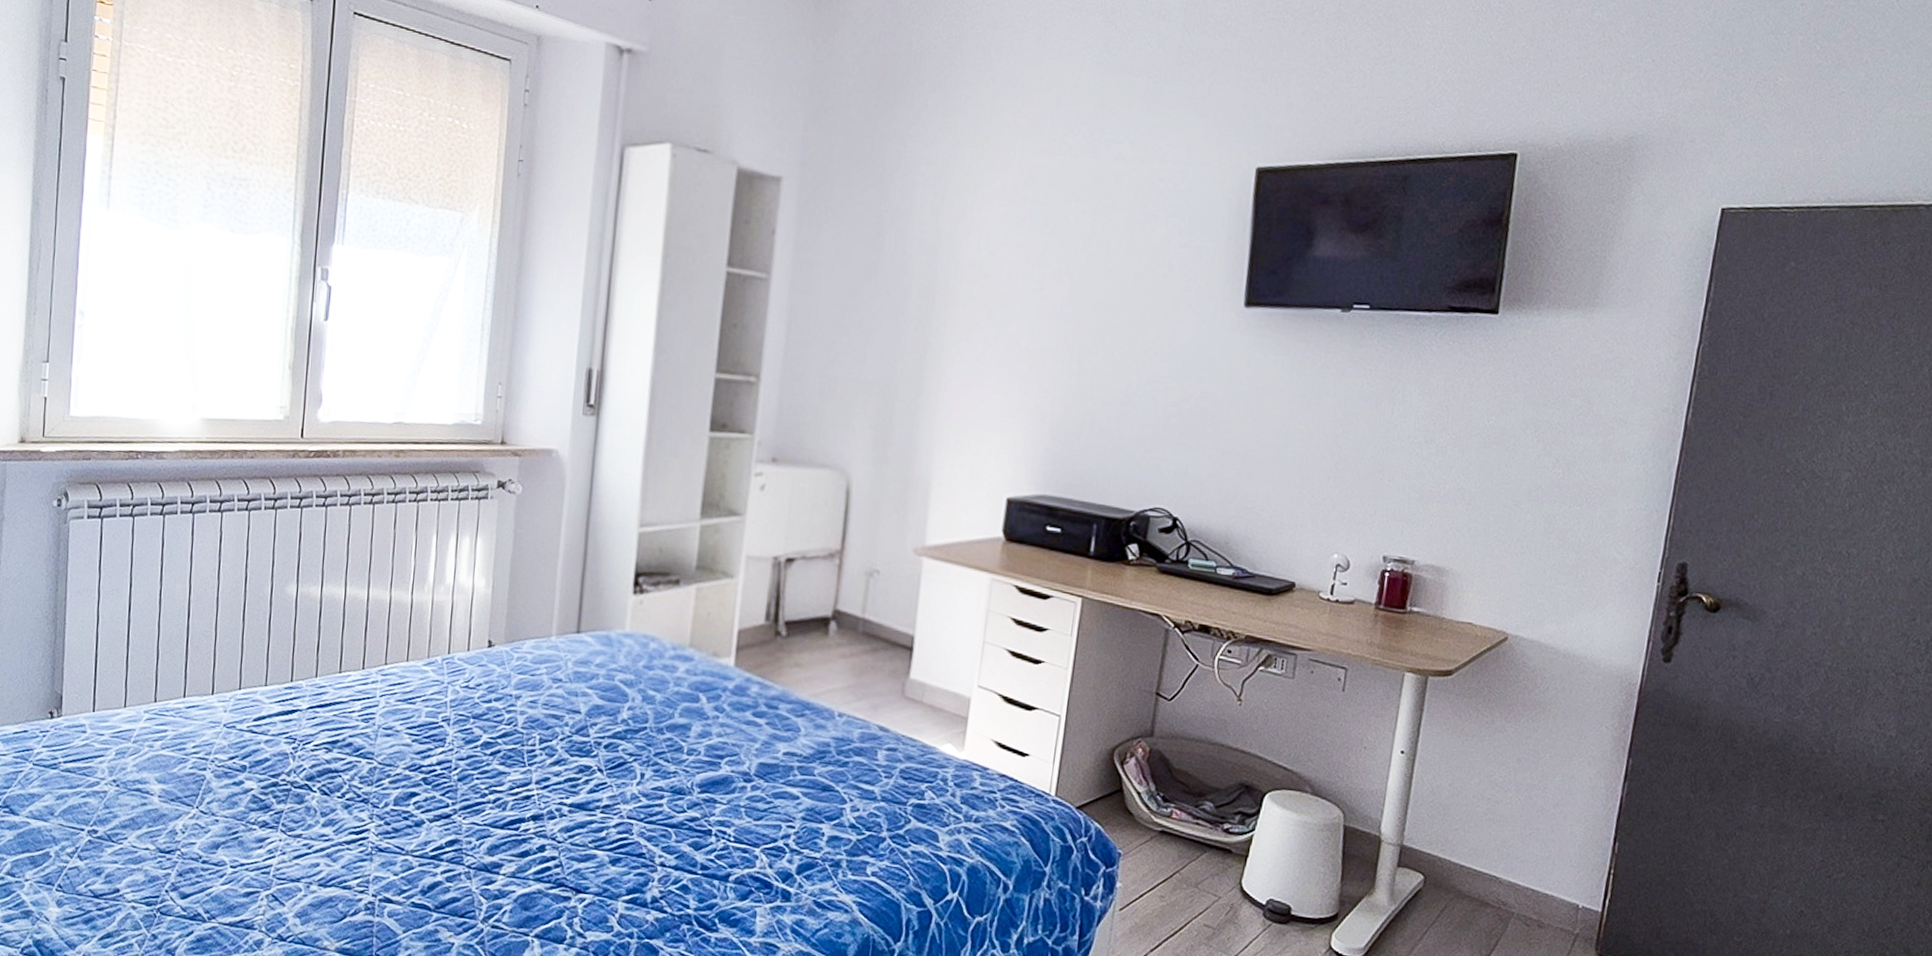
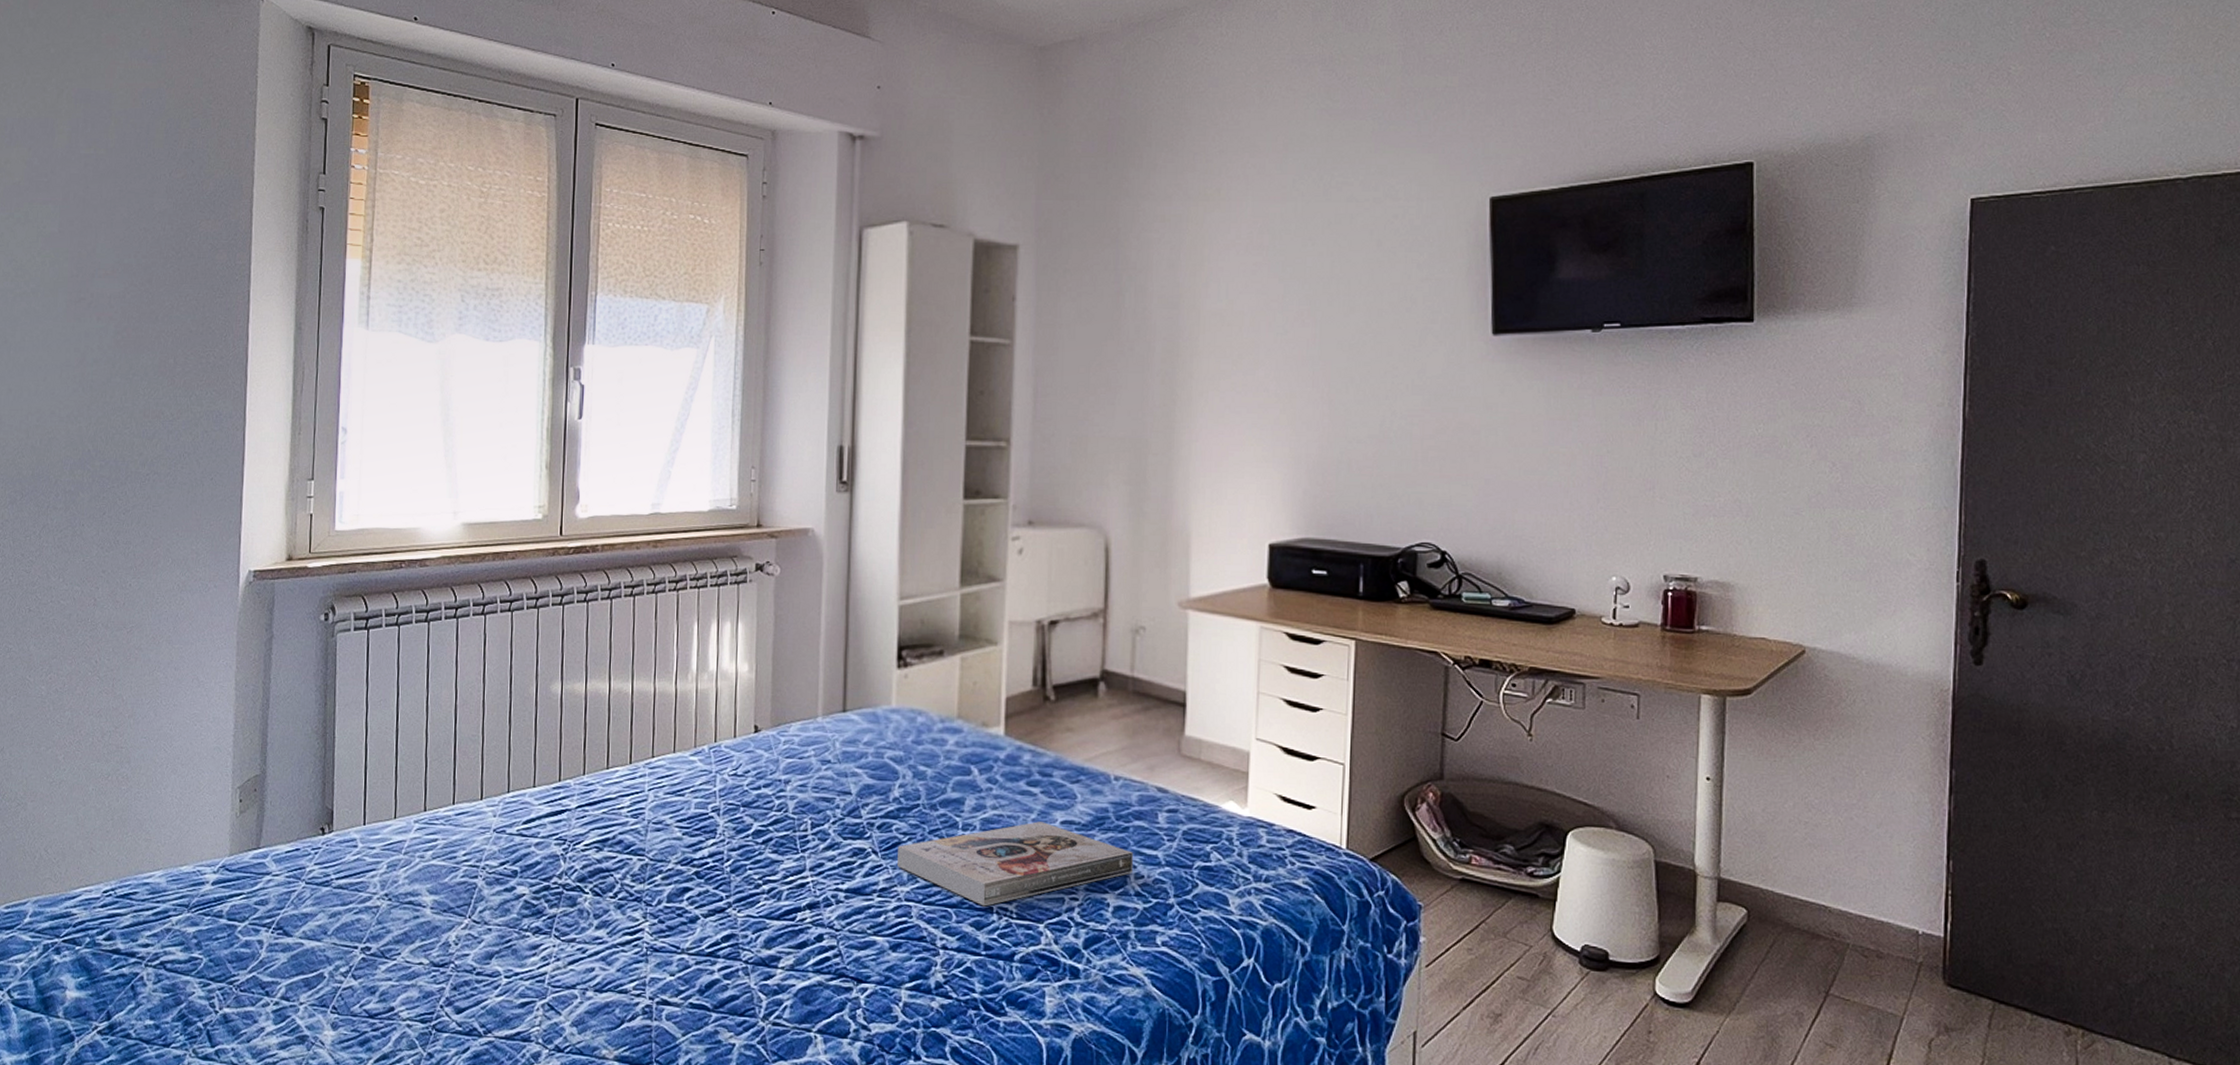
book: none [622,751,851,829] -> present [897,821,1133,907]

